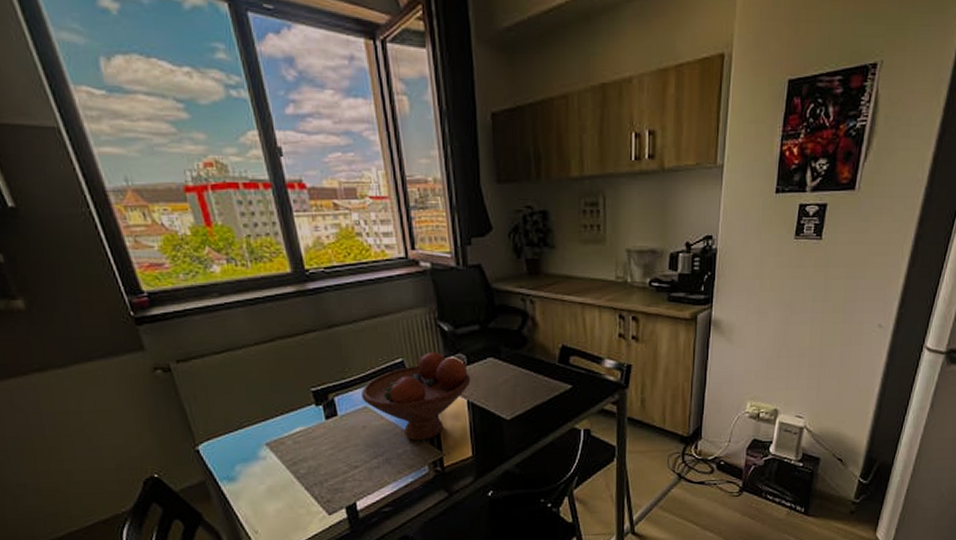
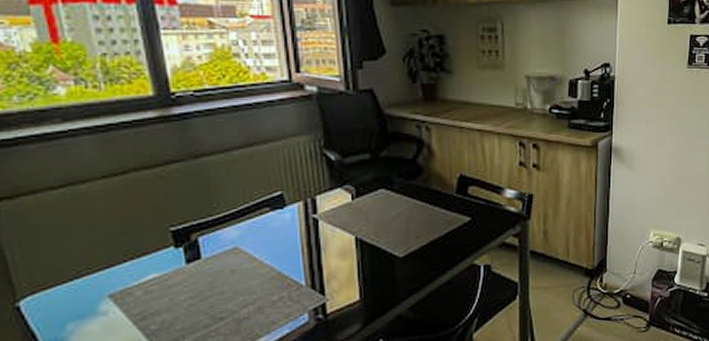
fruit bowl: present [360,352,471,441] -> none [230,183,360,285]

